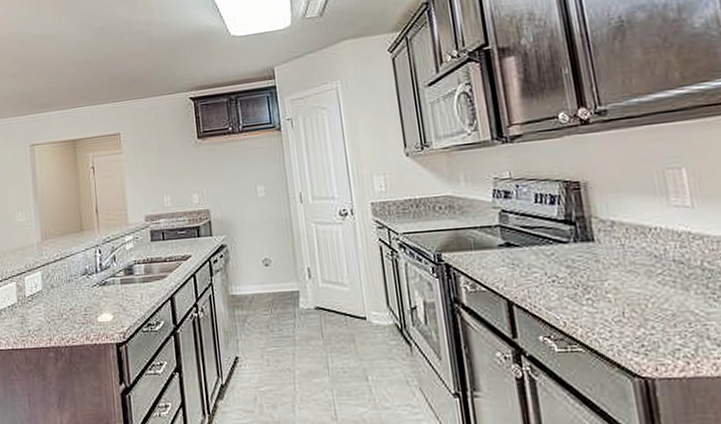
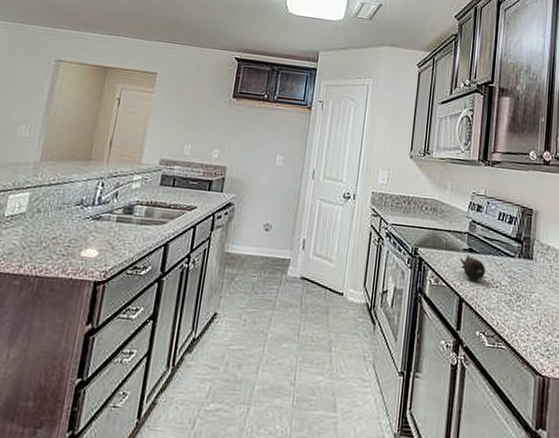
fruit: none [495,249,534,279] -> present [459,253,486,281]

